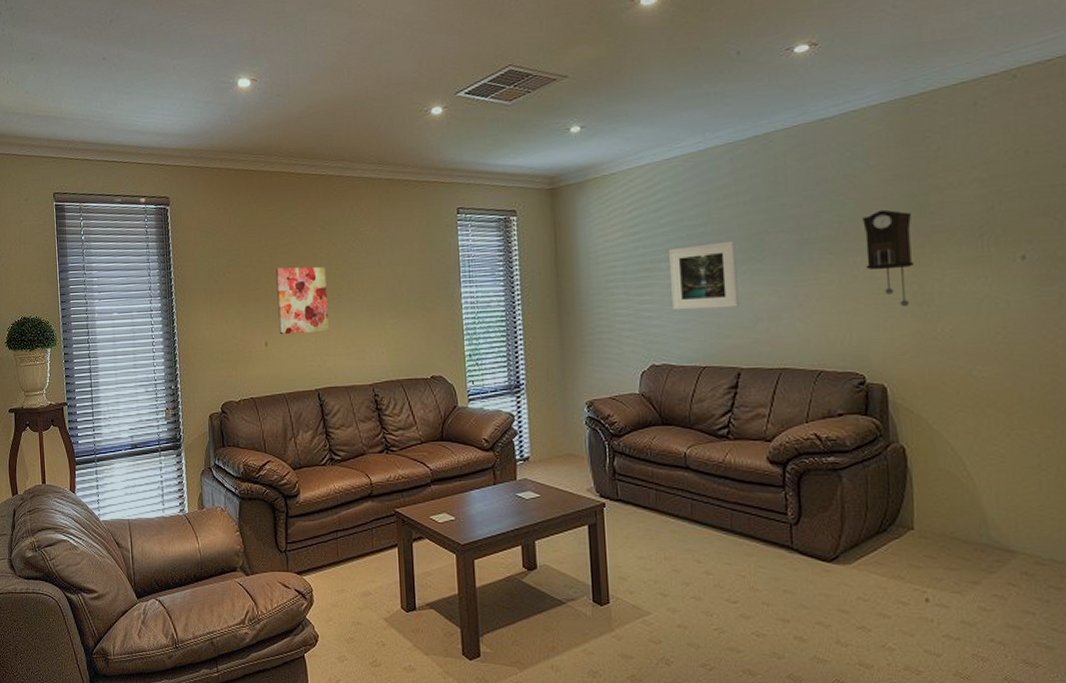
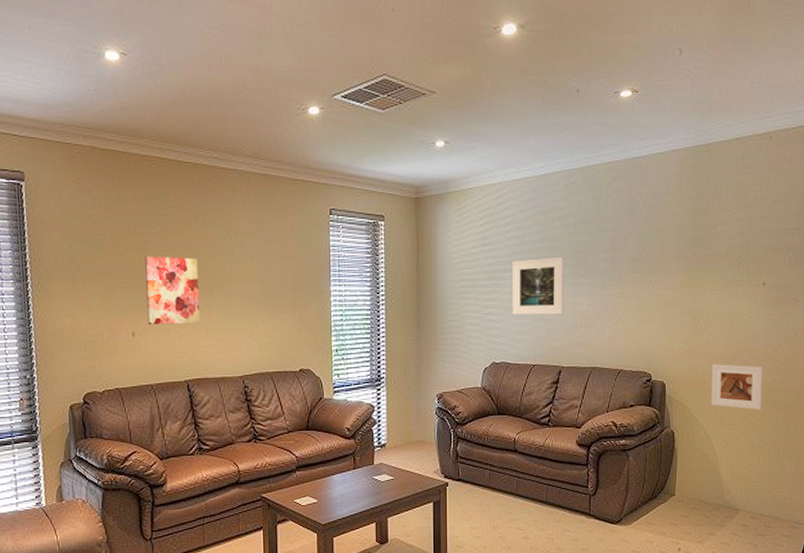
pendulum clock: present [862,209,914,306] -> none [658,238,694,319]
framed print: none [954,361,1038,420] -> present [711,364,763,410]

